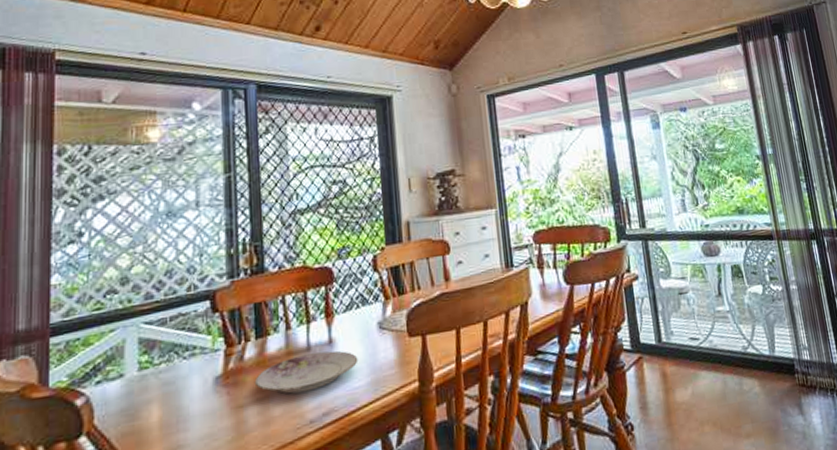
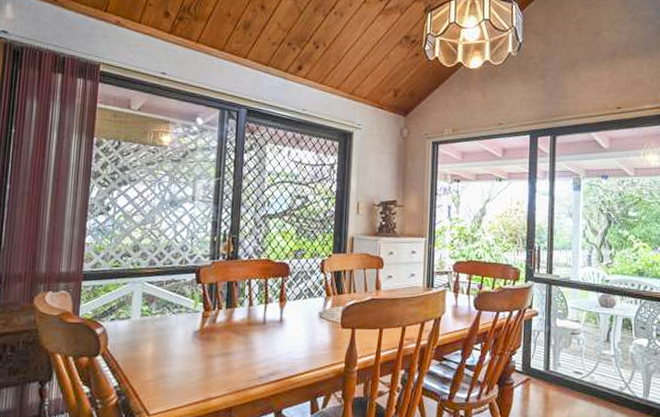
plate: present [254,350,358,394] -> none [222,327,301,355]

